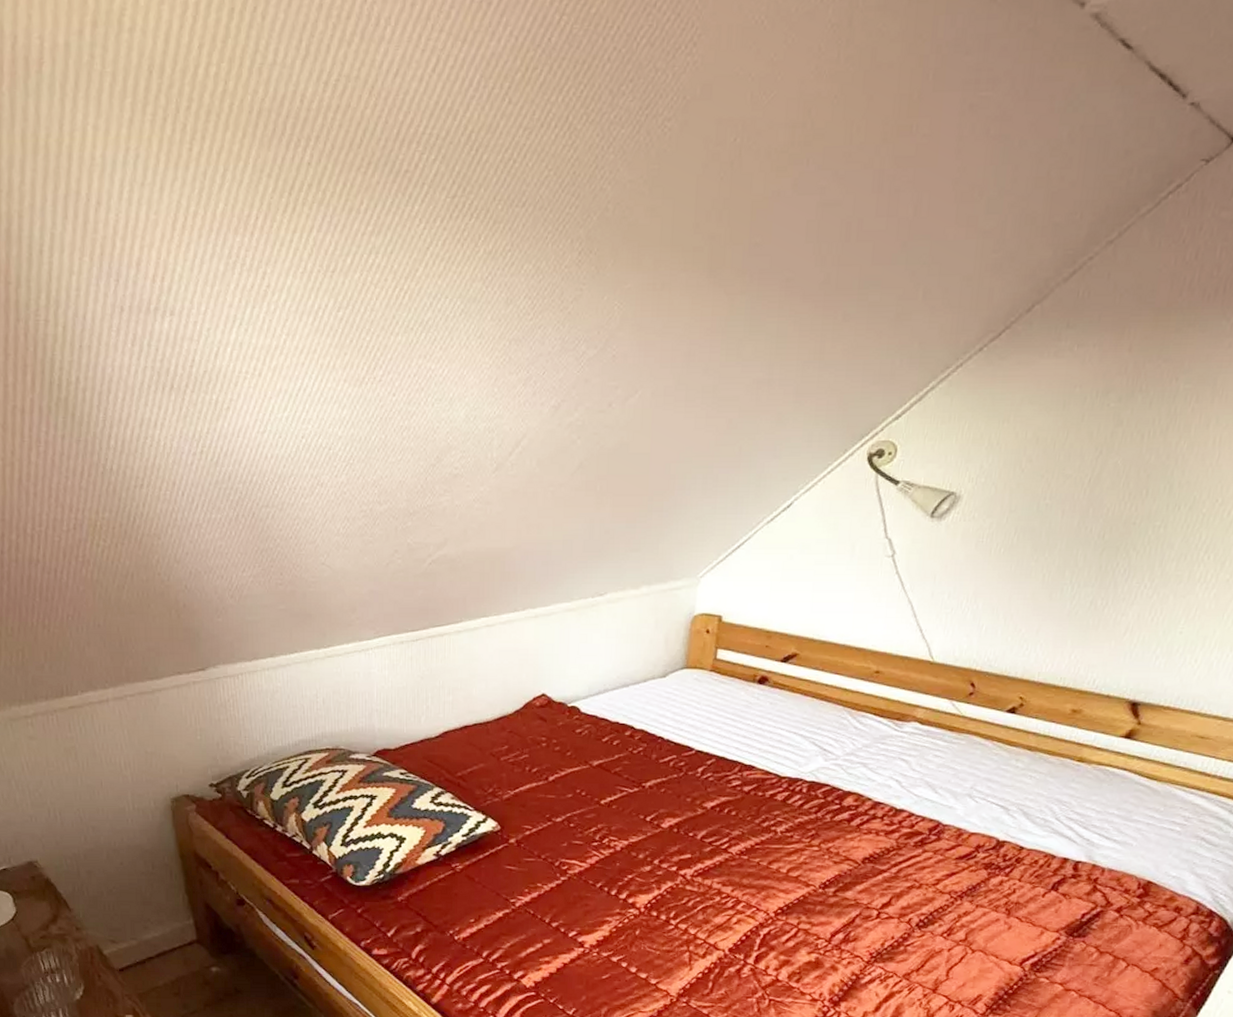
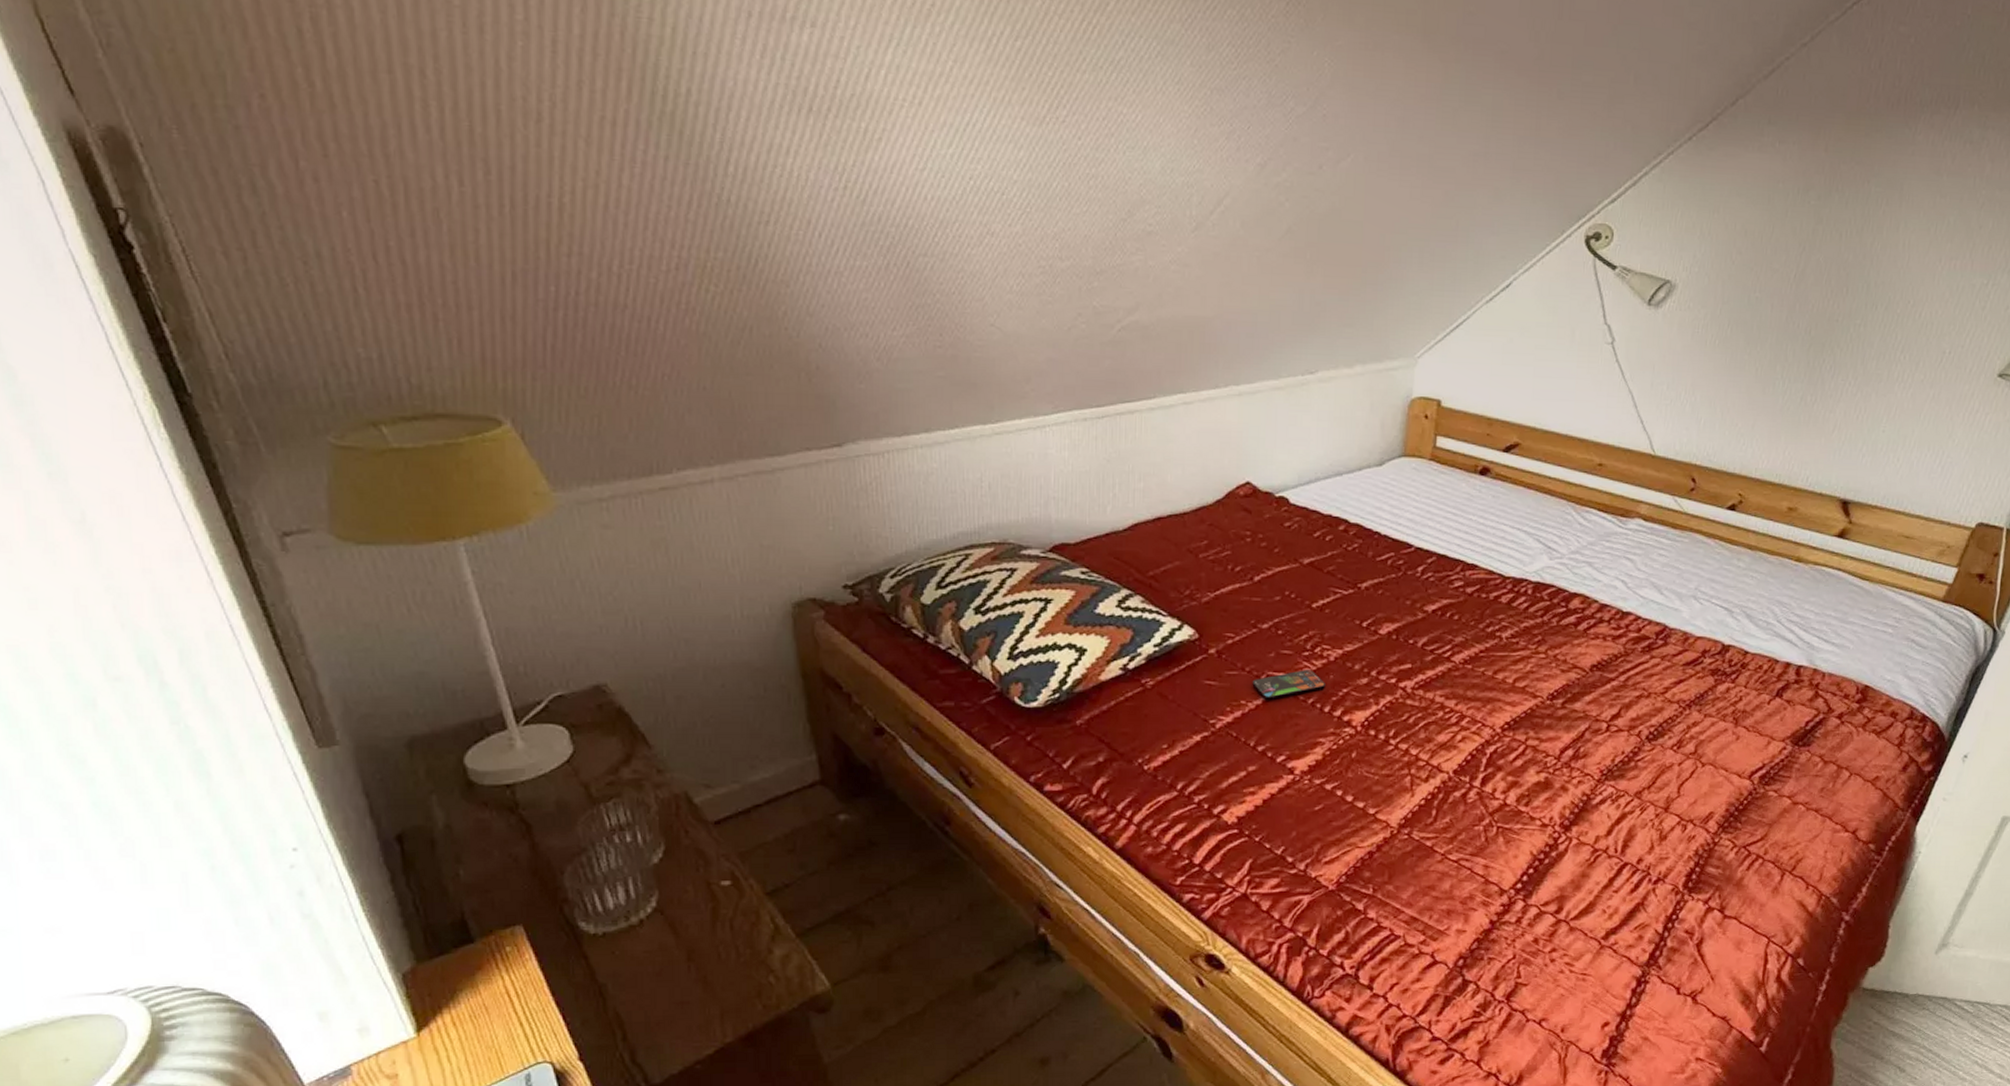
smartphone: none [547,858,612,884] -> present [1252,670,1325,701]

